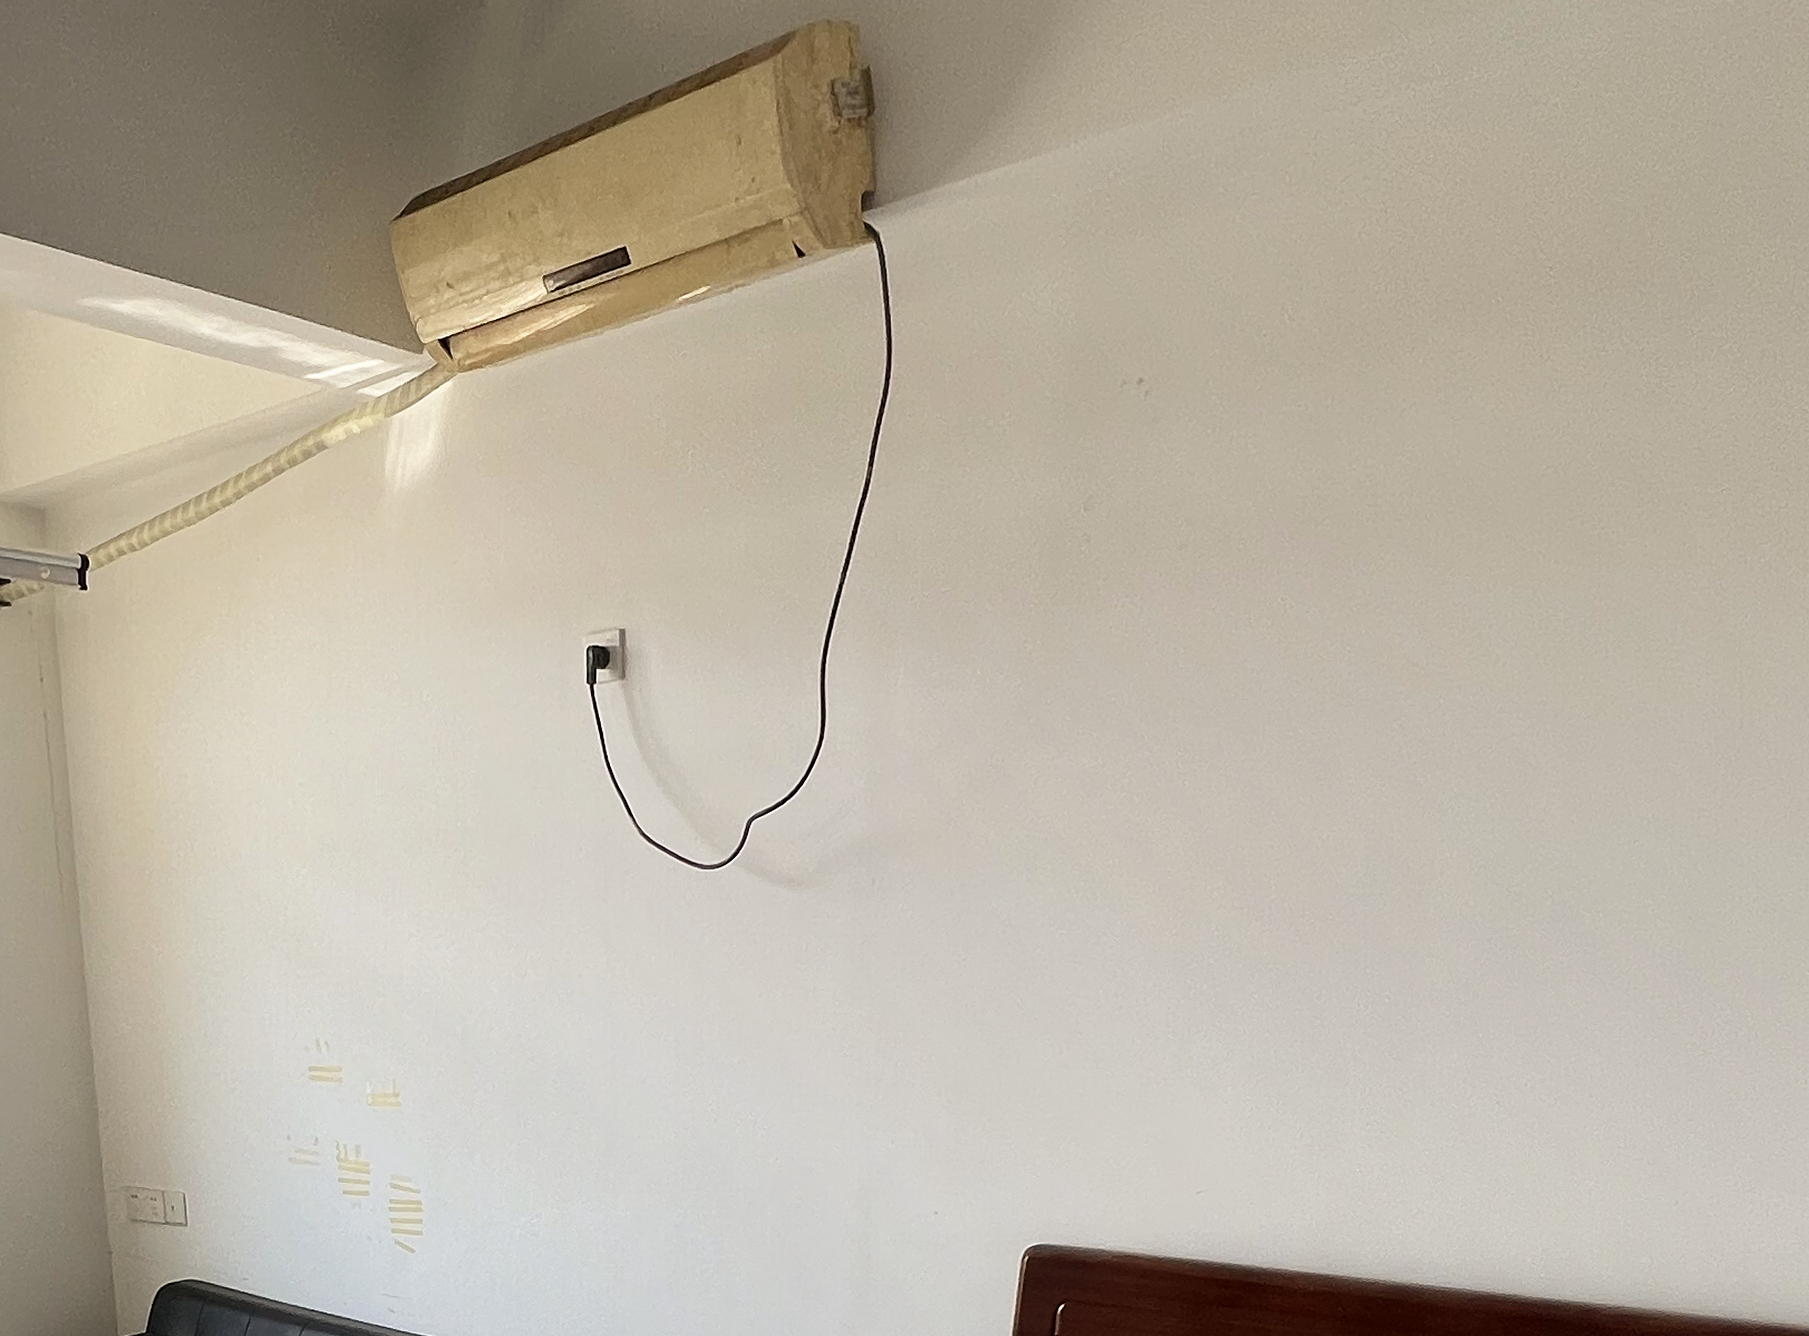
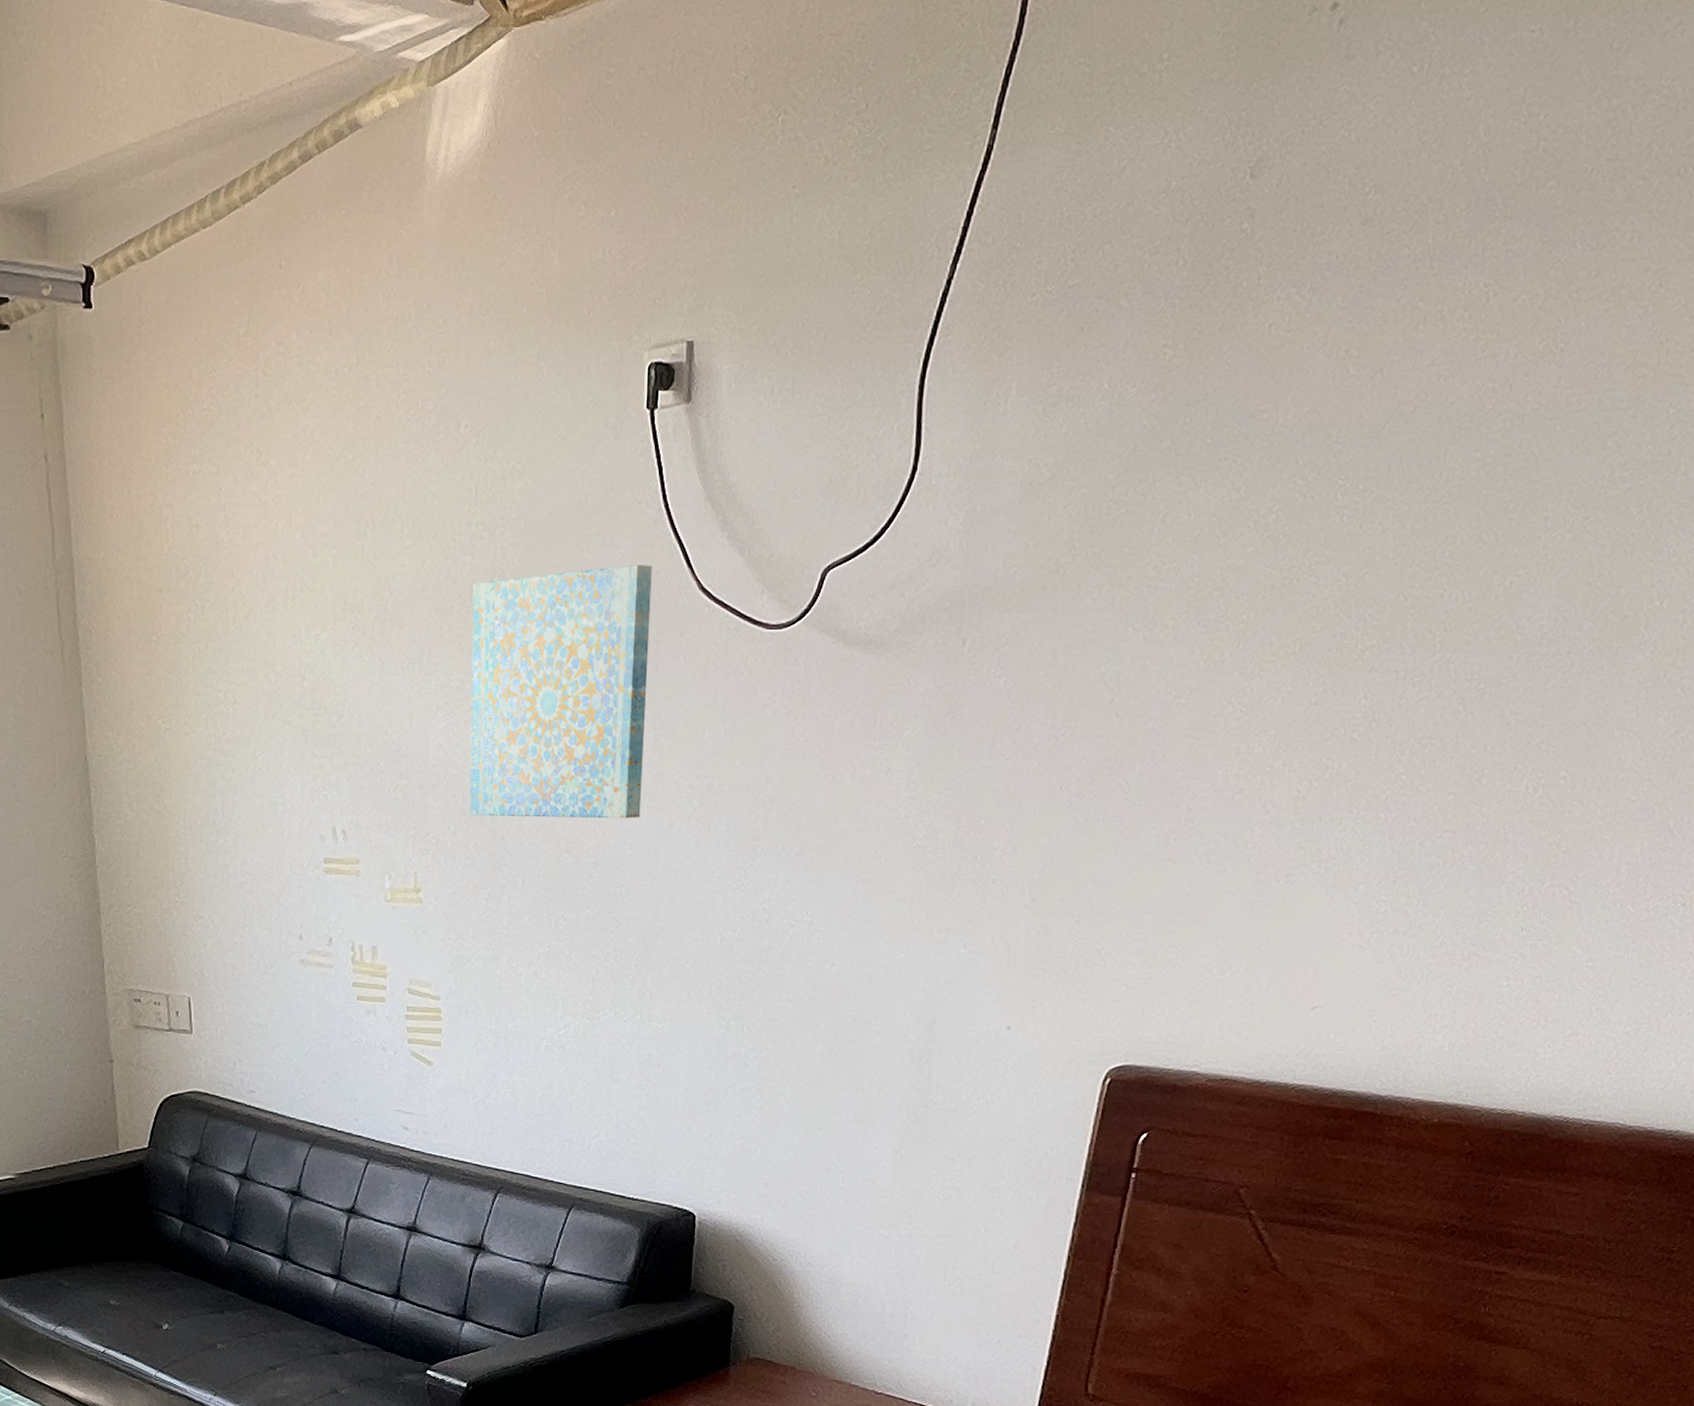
wall art: none [438,814,598,1032] -> present [470,565,652,819]

